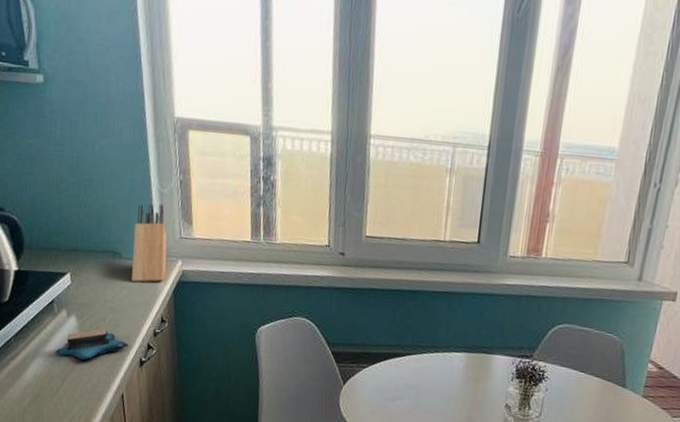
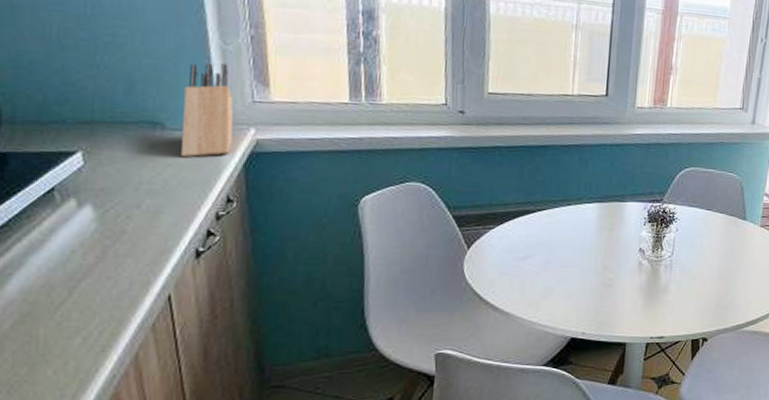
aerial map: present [57,328,129,362] -> none [61,218,178,262]

